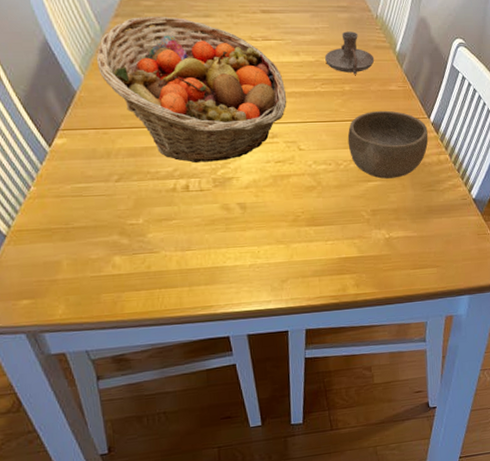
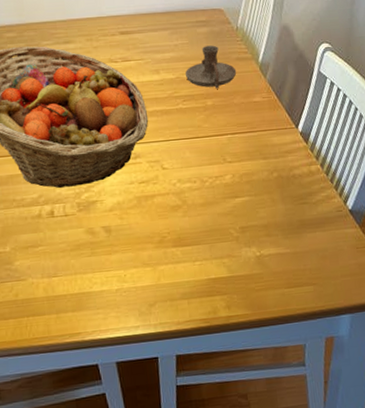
bowl: present [347,110,428,179] -> none [212,122,298,194]

